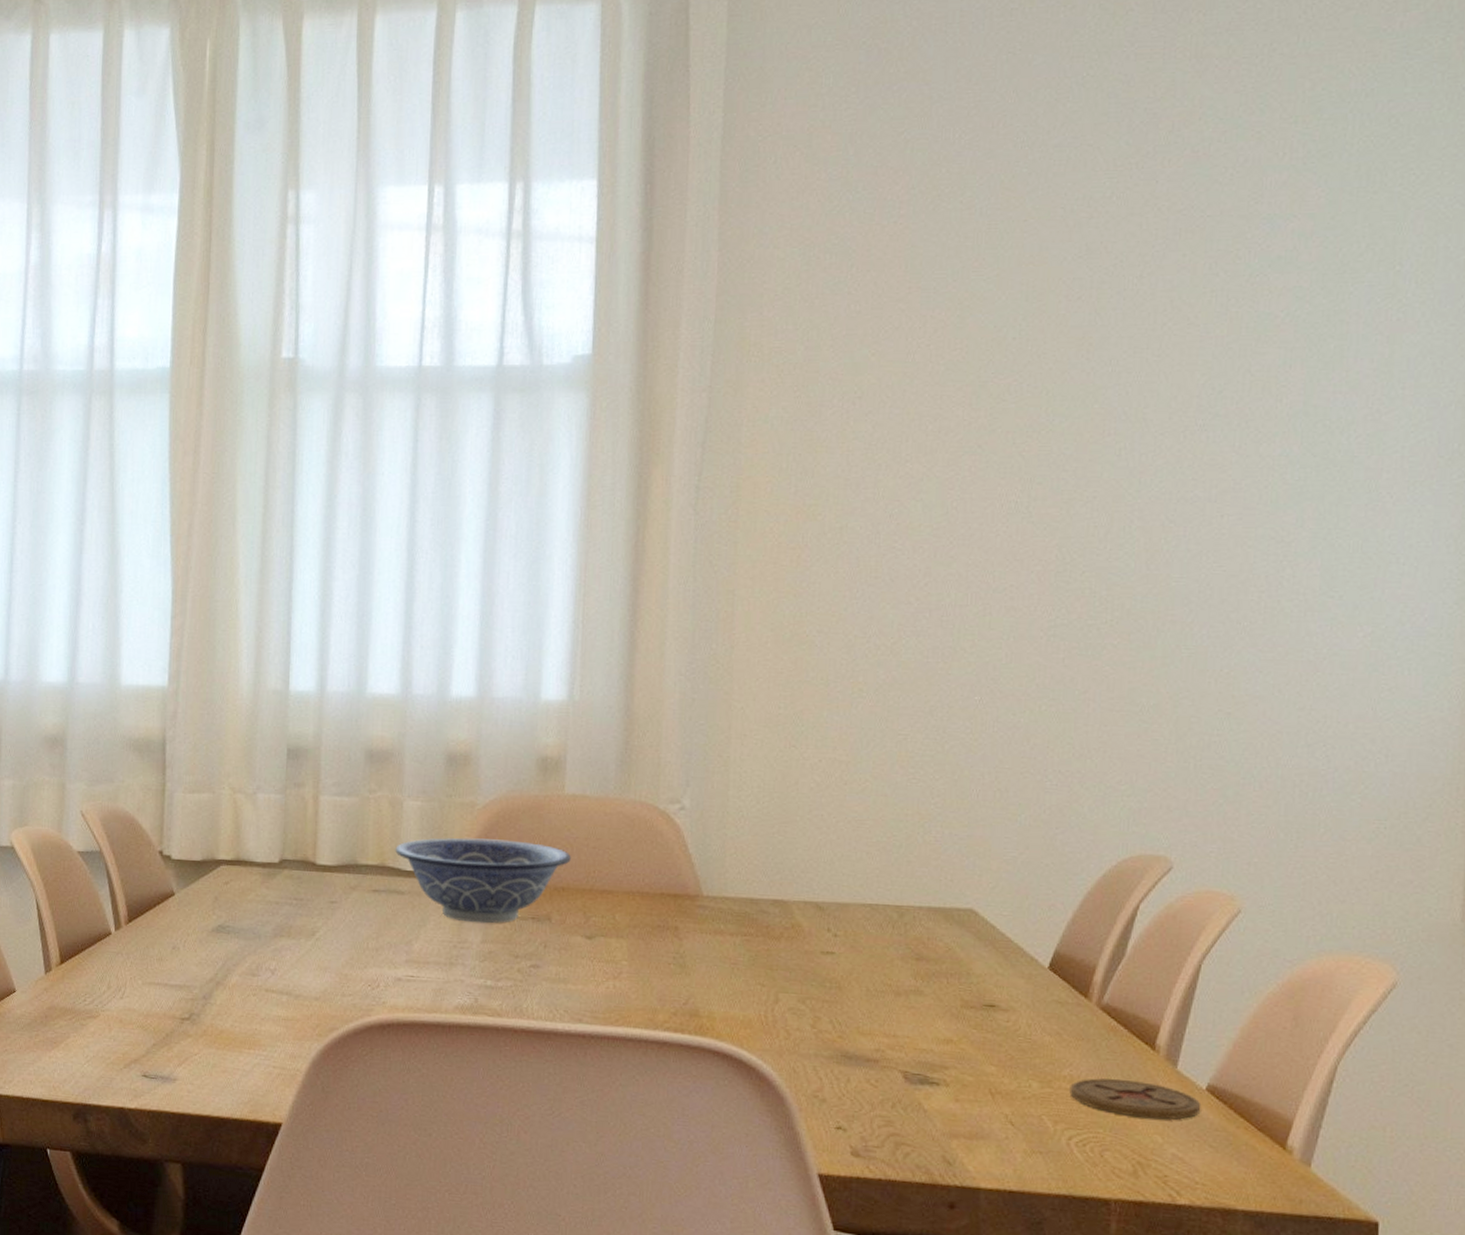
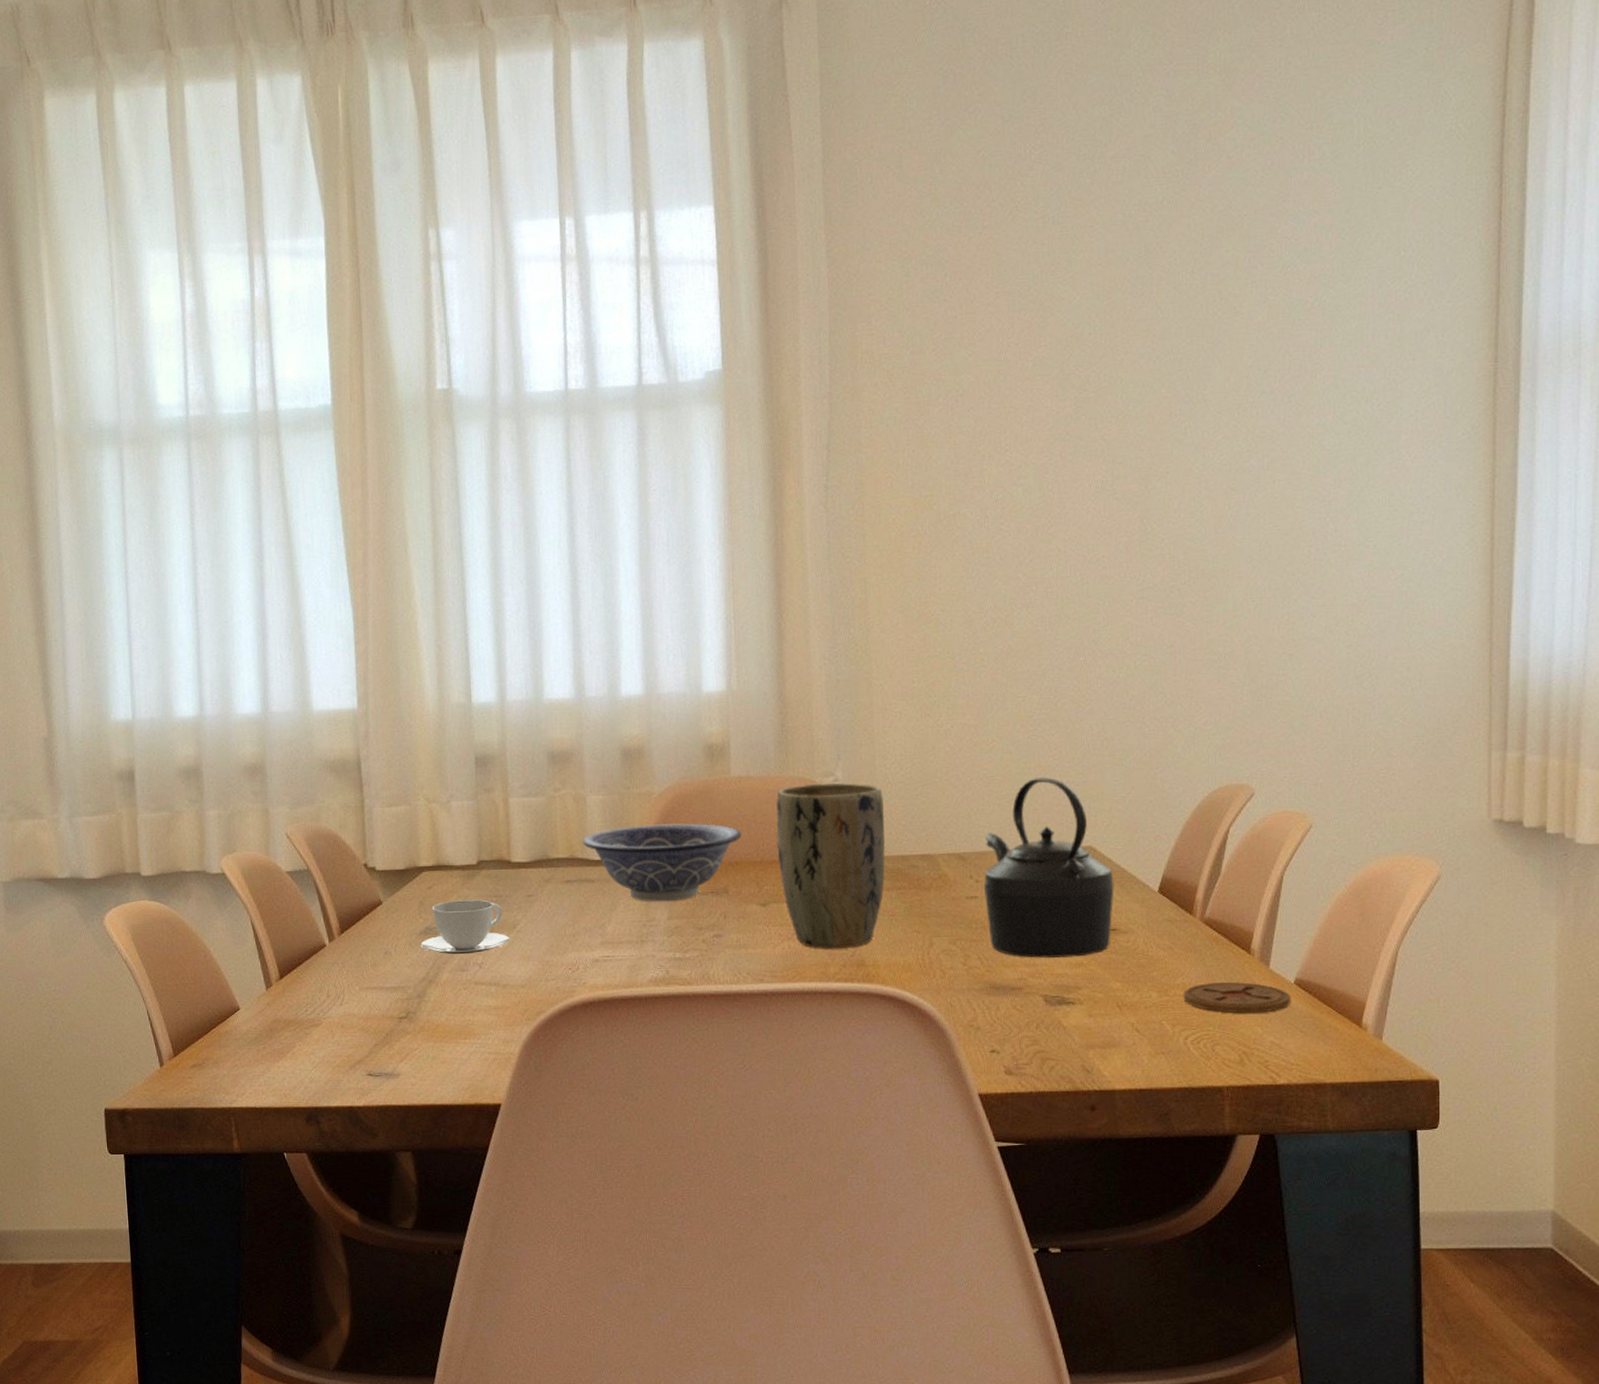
teacup: none [211,899,308,958] -> present [420,899,510,955]
plant pot: none [609,810,735,995] -> present [776,782,886,949]
kettle: none [843,826,997,1032] -> present [984,777,1114,959]

